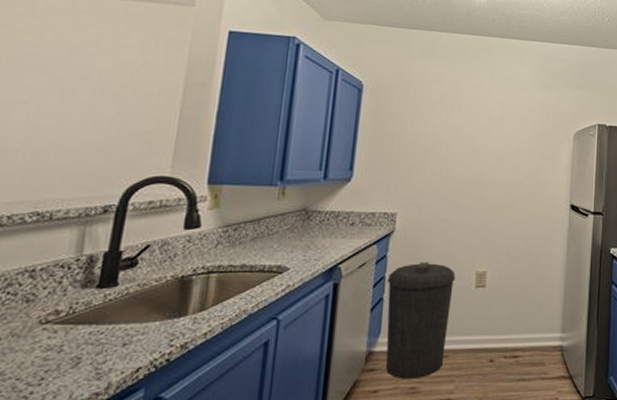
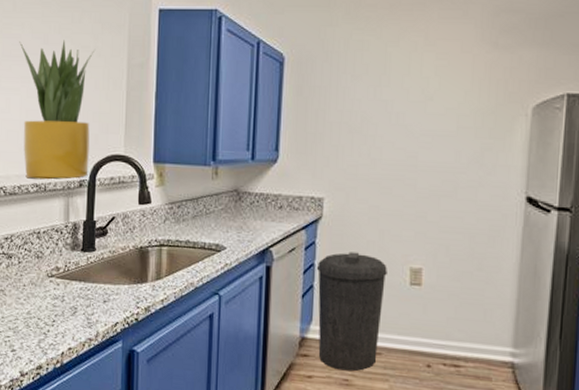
planter: none [22,50,143,206] -> present [19,40,94,179]

